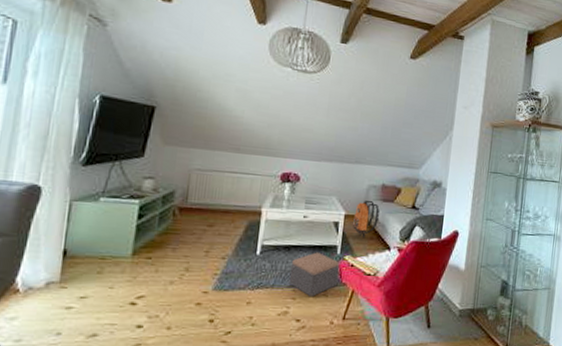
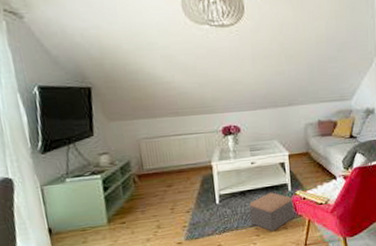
backpack: present [353,200,379,239] -> none [297,137,321,173]

